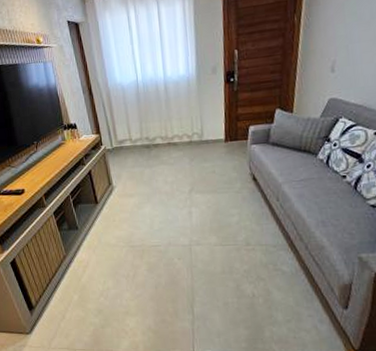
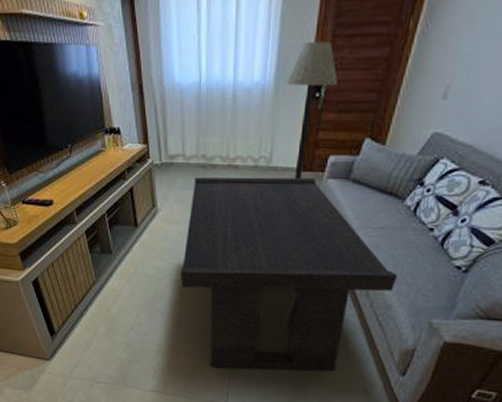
coffee table: none [138,146,325,322] -> present [181,177,399,371]
floor lamp: none [206,38,247,149] -> present [287,40,338,180]

